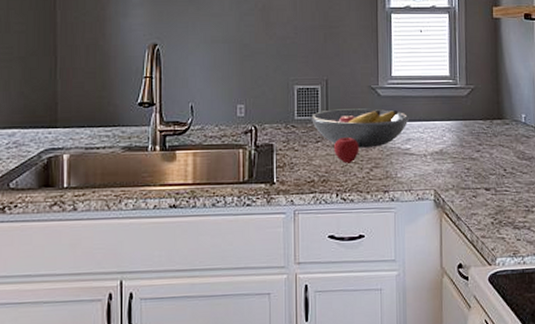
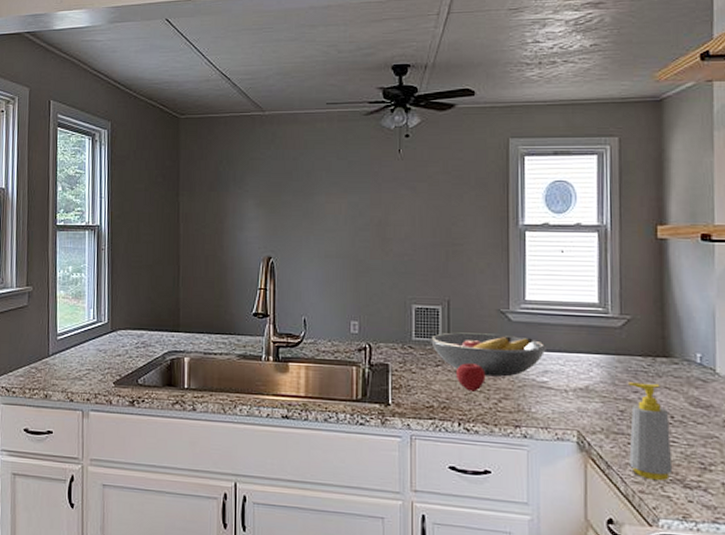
soap bottle: none [472,142,506,225] -> present [627,382,673,480]

